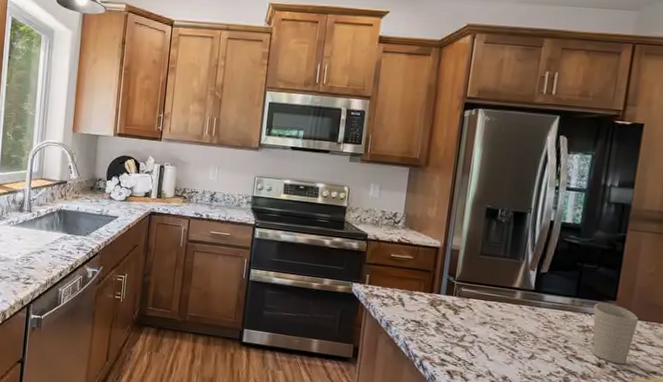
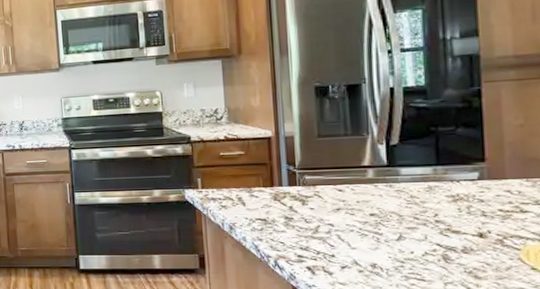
cup: present [592,303,639,365] -> none [460,166,517,231]

